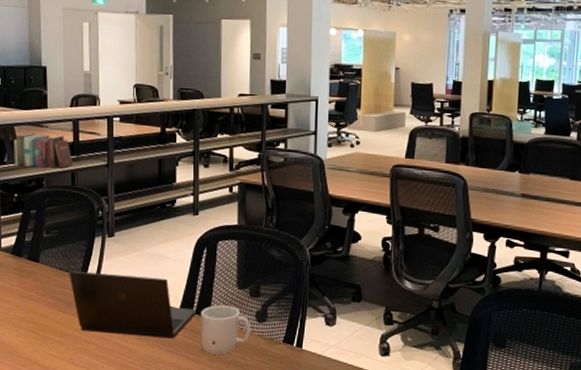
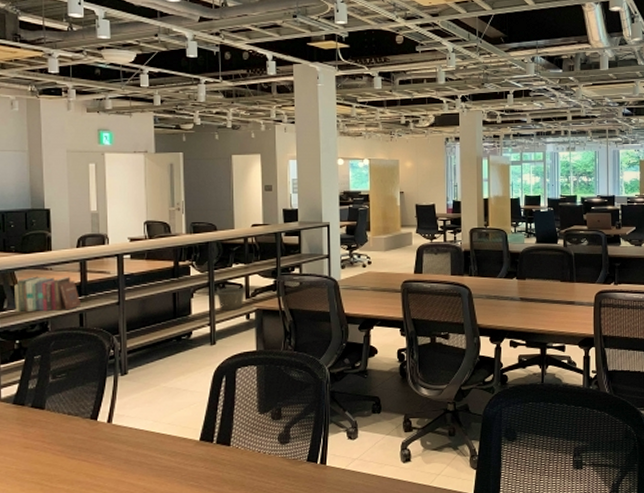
laptop: present [69,270,196,339] -> none [78,411,216,475]
mug: present [200,305,251,355] -> none [222,431,274,483]
basket: none [201,158,228,183] -> present [217,287,244,312]

